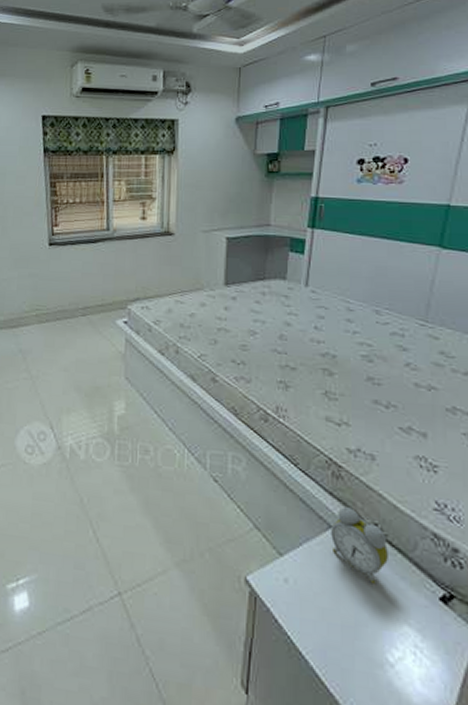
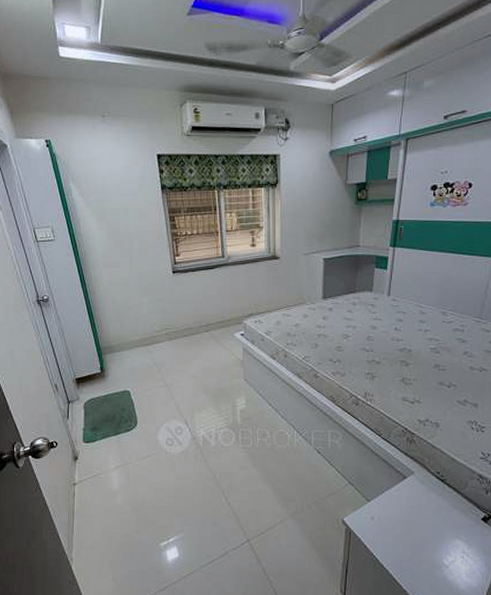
alarm clock: present [331,507,388,585] -> none [406,462,446,514]

